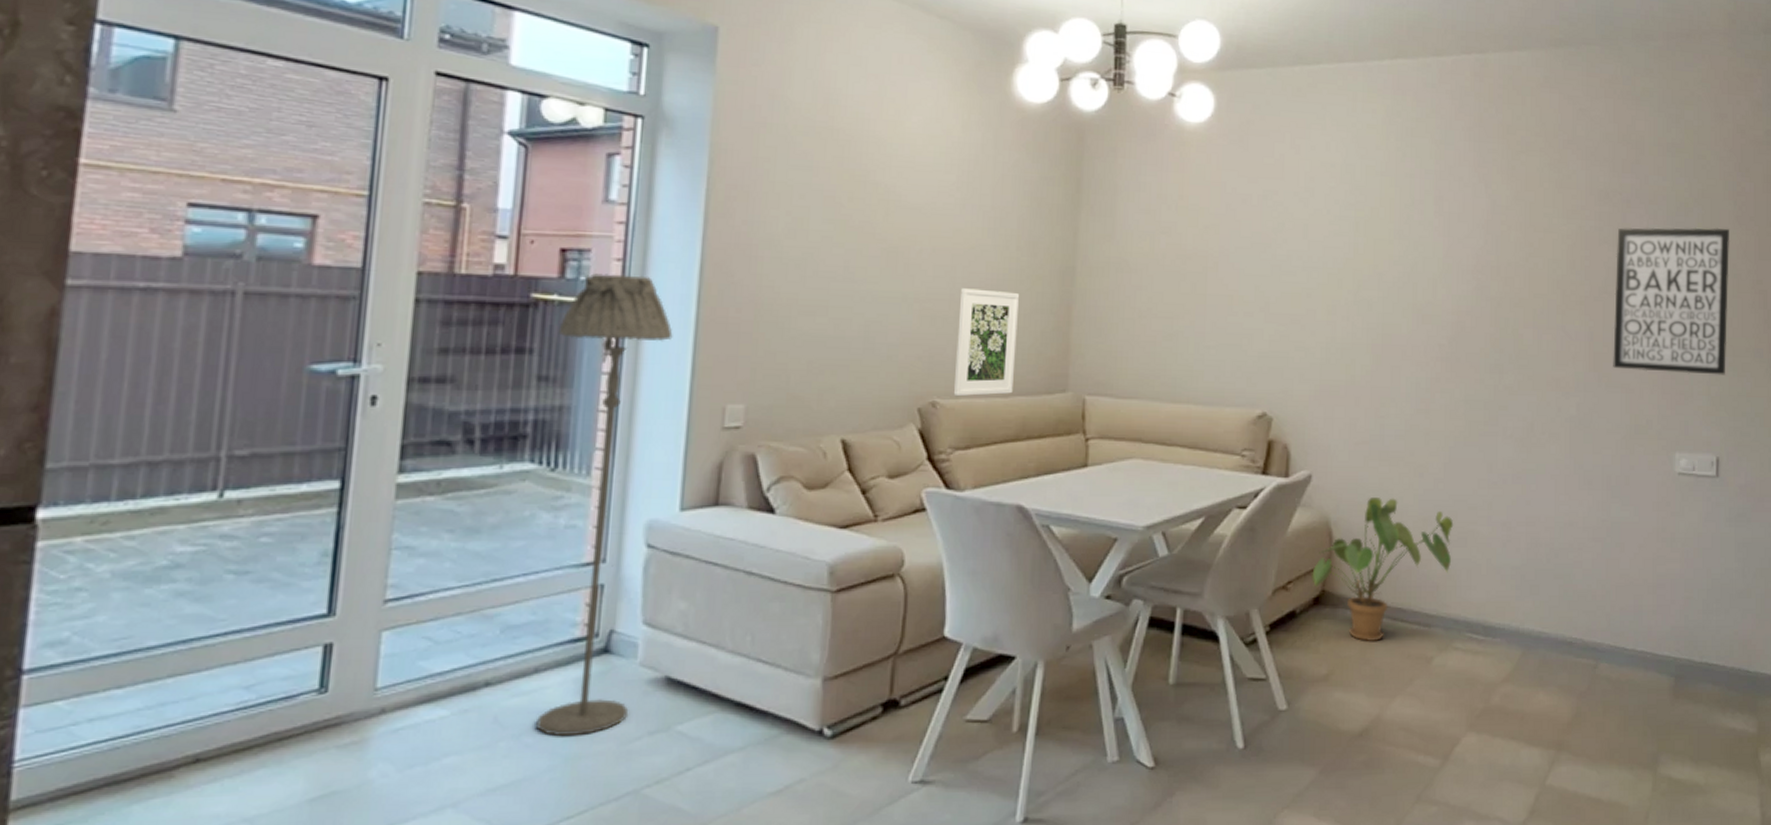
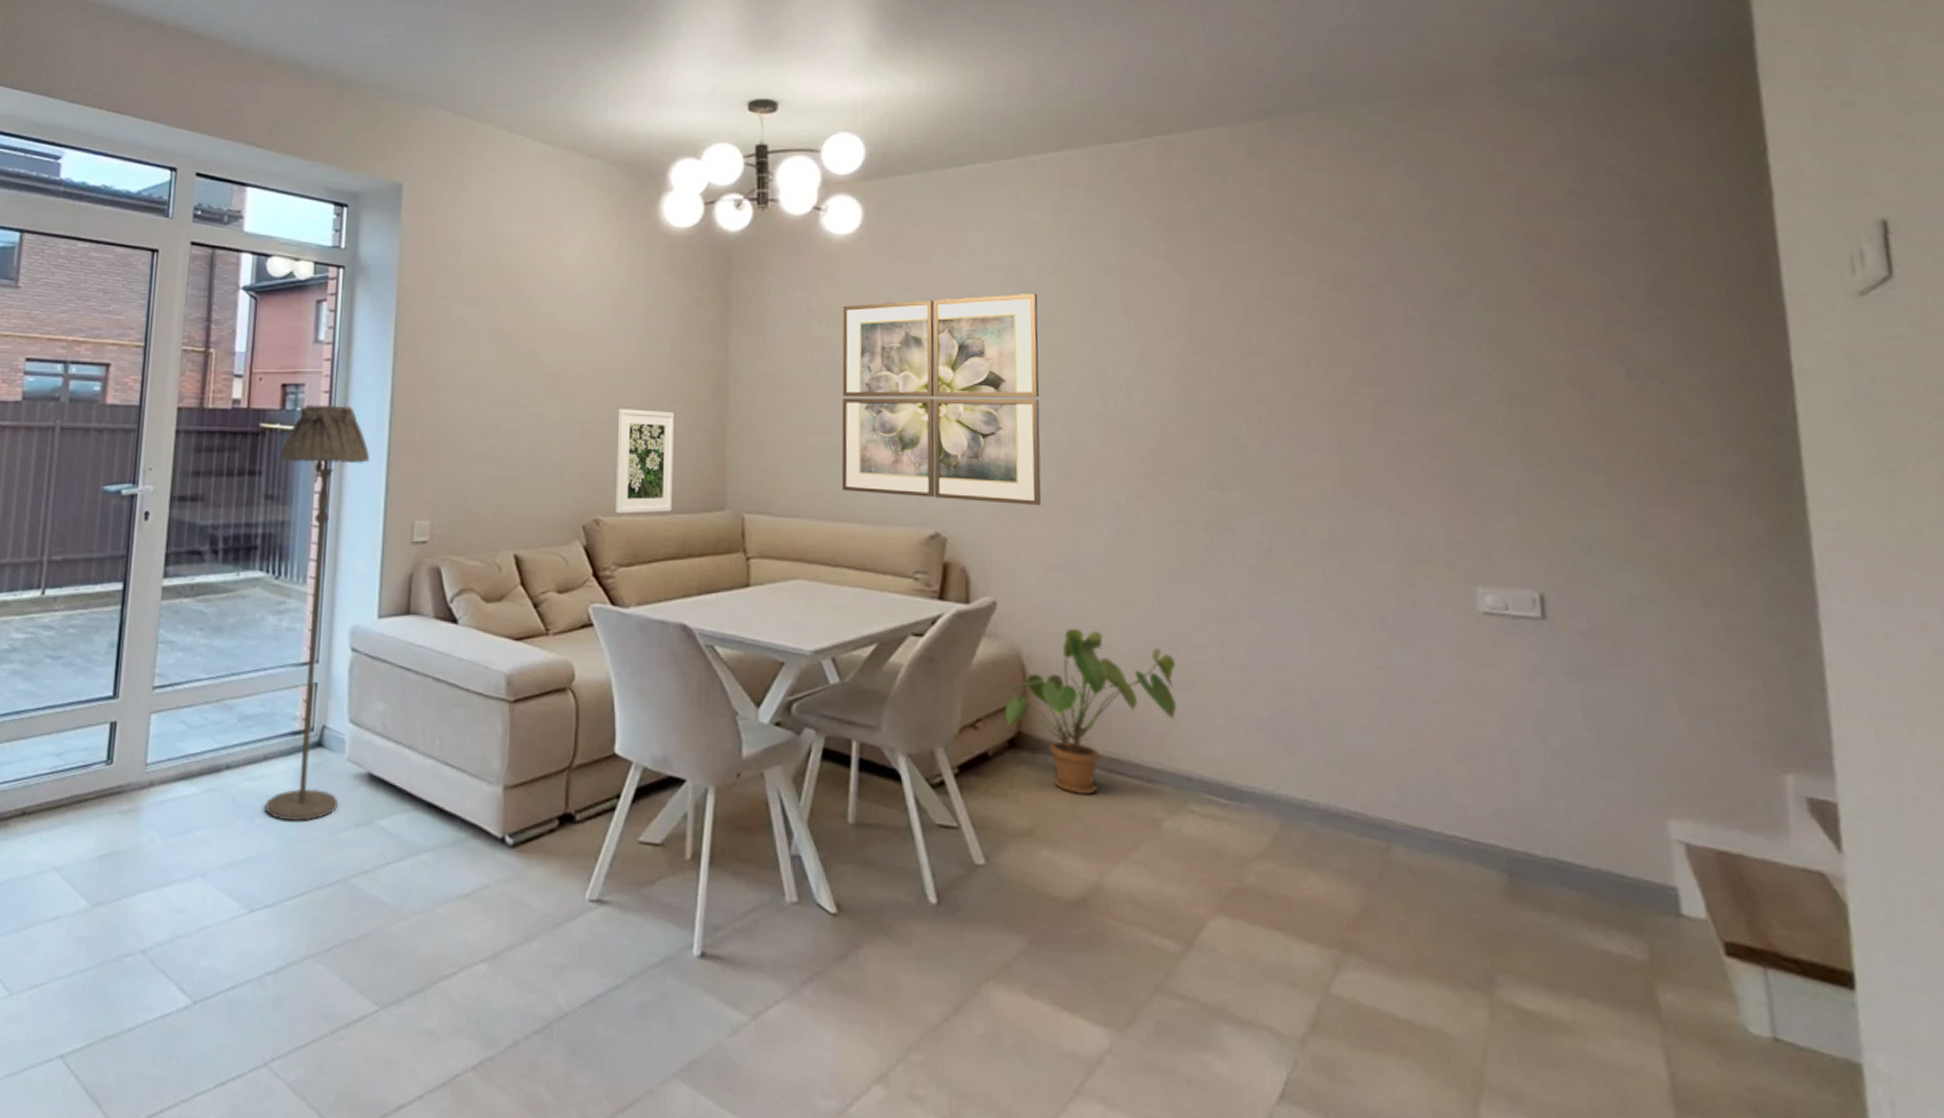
wall art: none [1180,191,1365,387] -> present [841,294,1042,505]
wall art: present [1613,227,1730,375] -> none [1363,310,1541,491]

